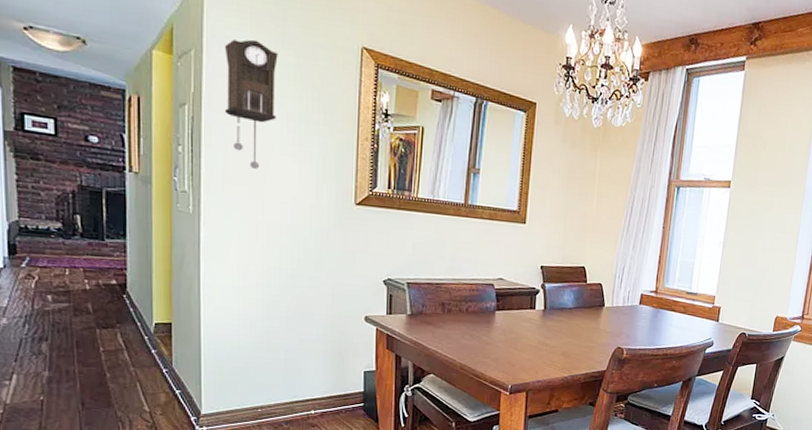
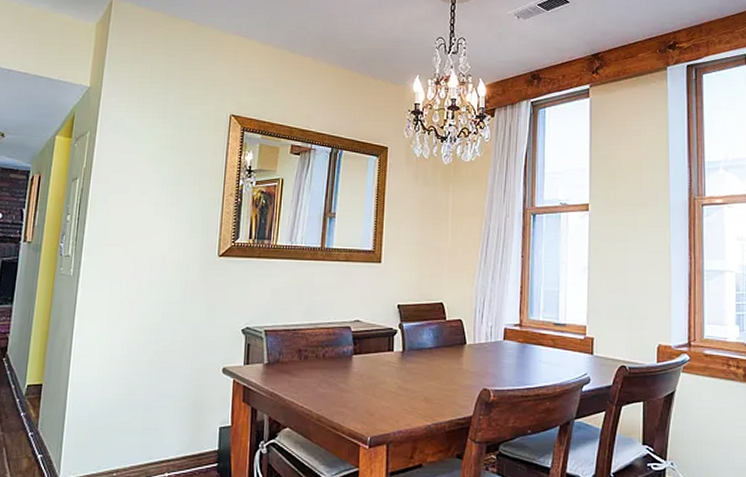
pendulum clock: present [224,39,278,169] -> none [109,118,159,230]

